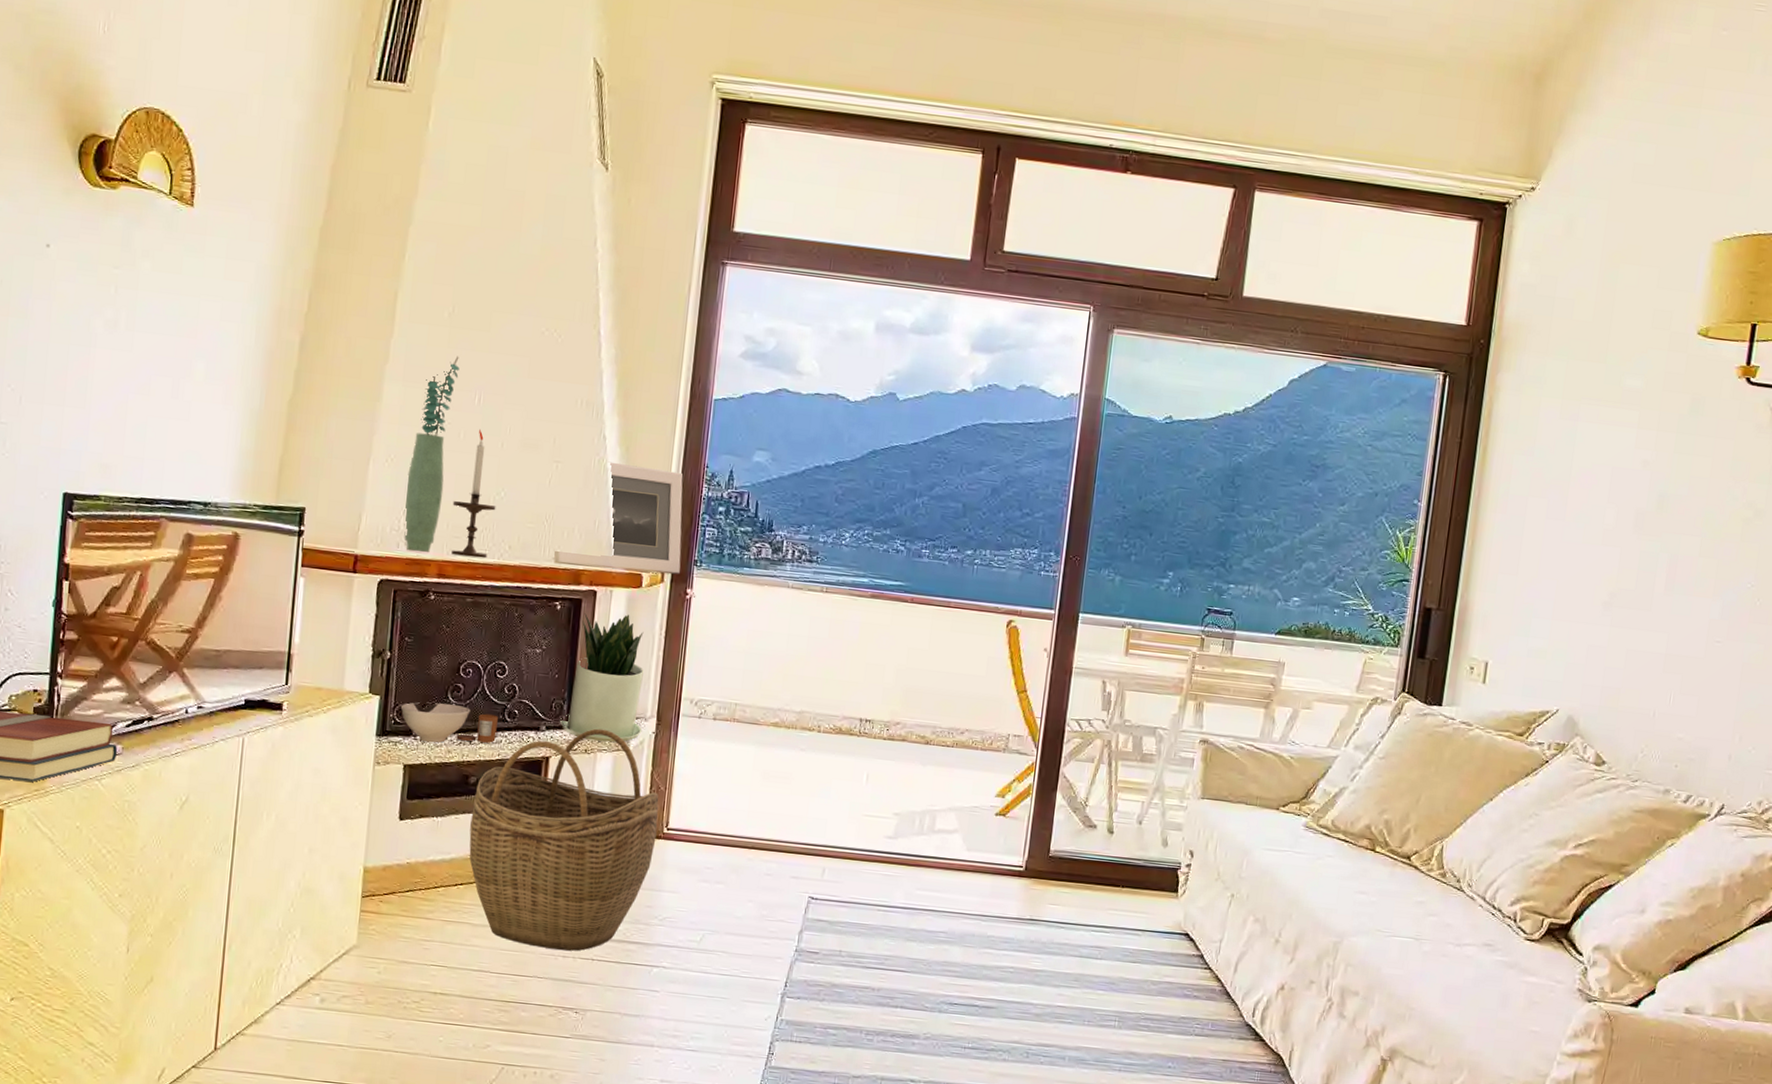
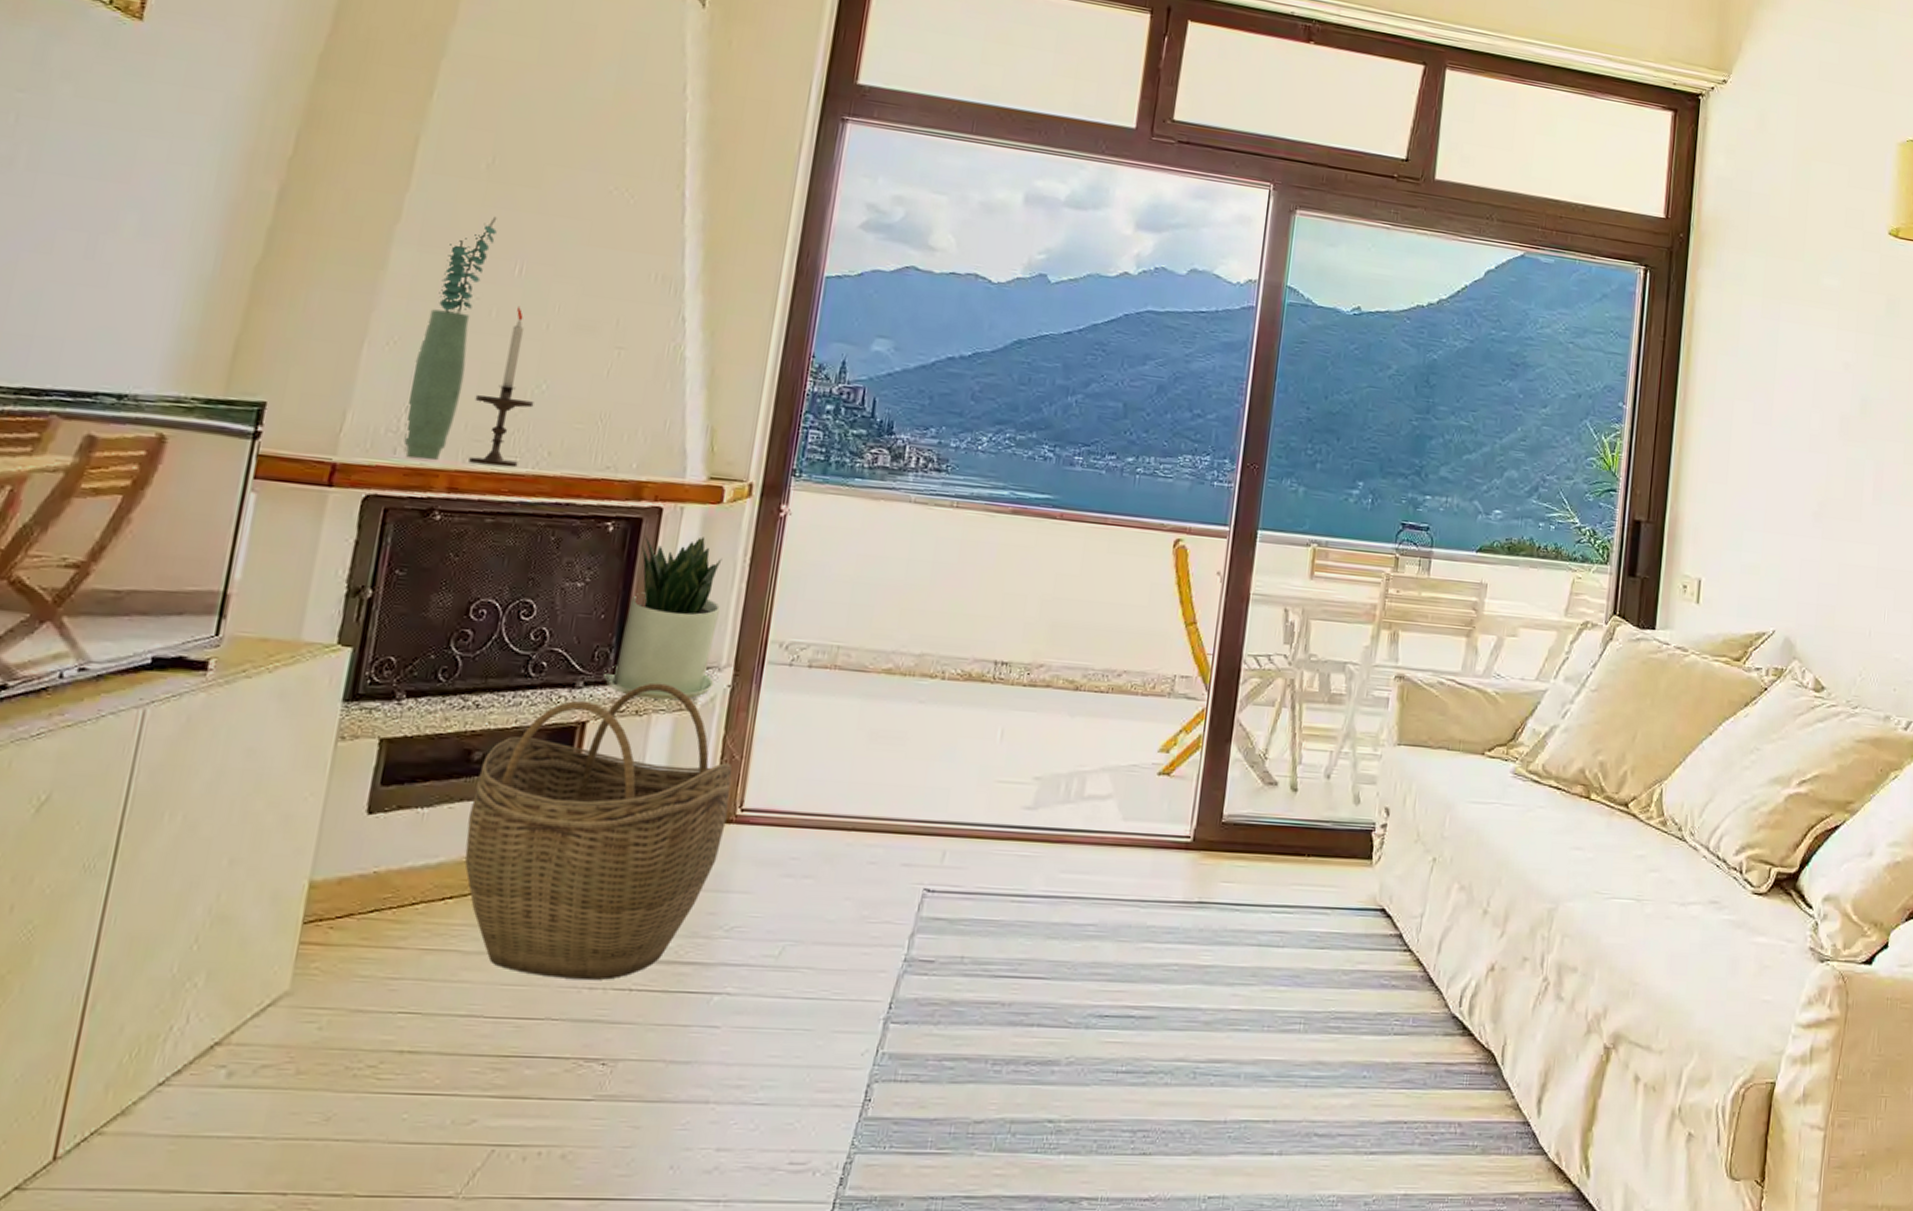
bowl: present [400,702,471,743] -> none [381,654,481,709]
candle: present [456,713,498,743] -> none [457,667,519,706]
picture frame: present [553,461,683,575] -> none [607,348,783,488]

